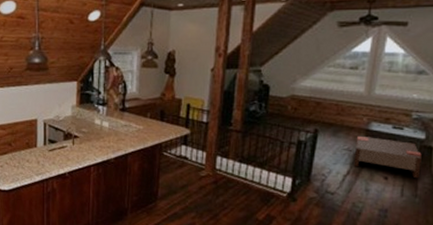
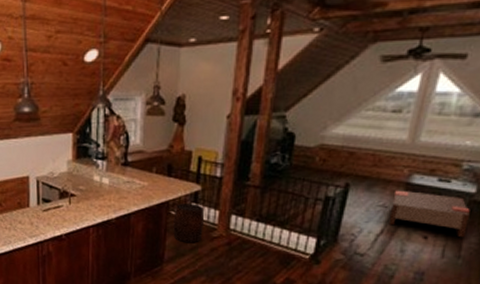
stool: none [166,145,194,182] -> present [173,204,205,243]

